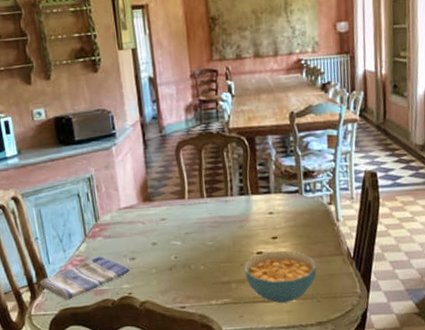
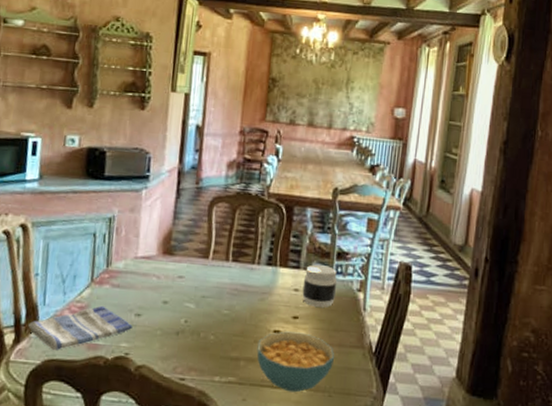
jar: none [276,186,309,225] -> present [302,264,337,307]

